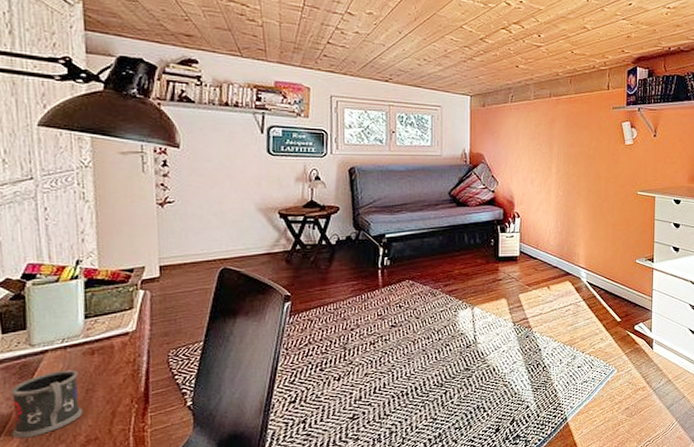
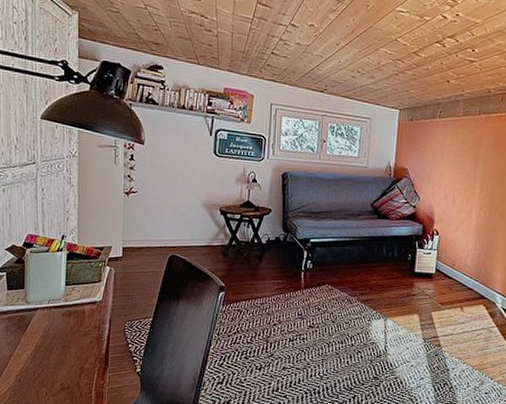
mug: present [10,369,82,439] -> none [10,326,60,378]

